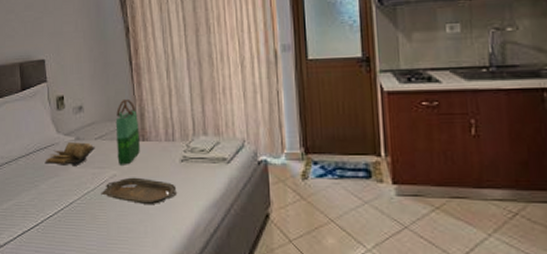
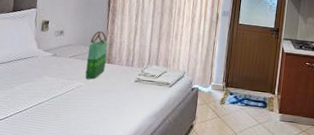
book: present [44,142,95,165] -> none [22,57,68,75]
serving tray: present [101,177,177,204] -> none [66,88,128,111]

